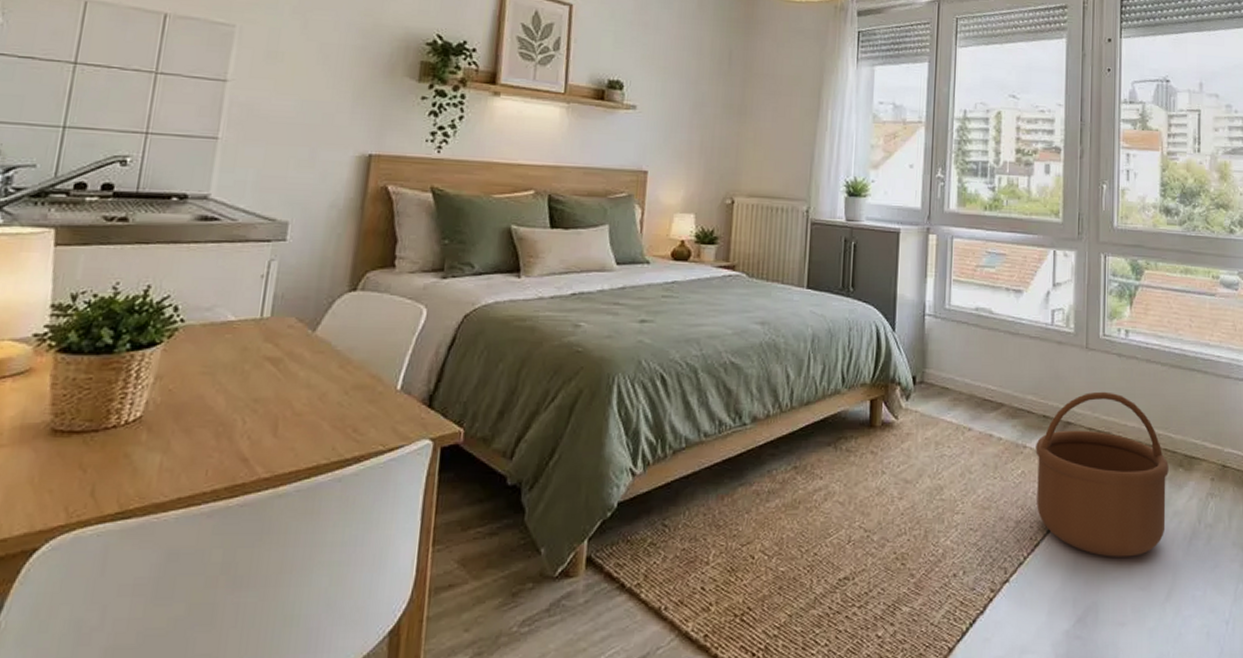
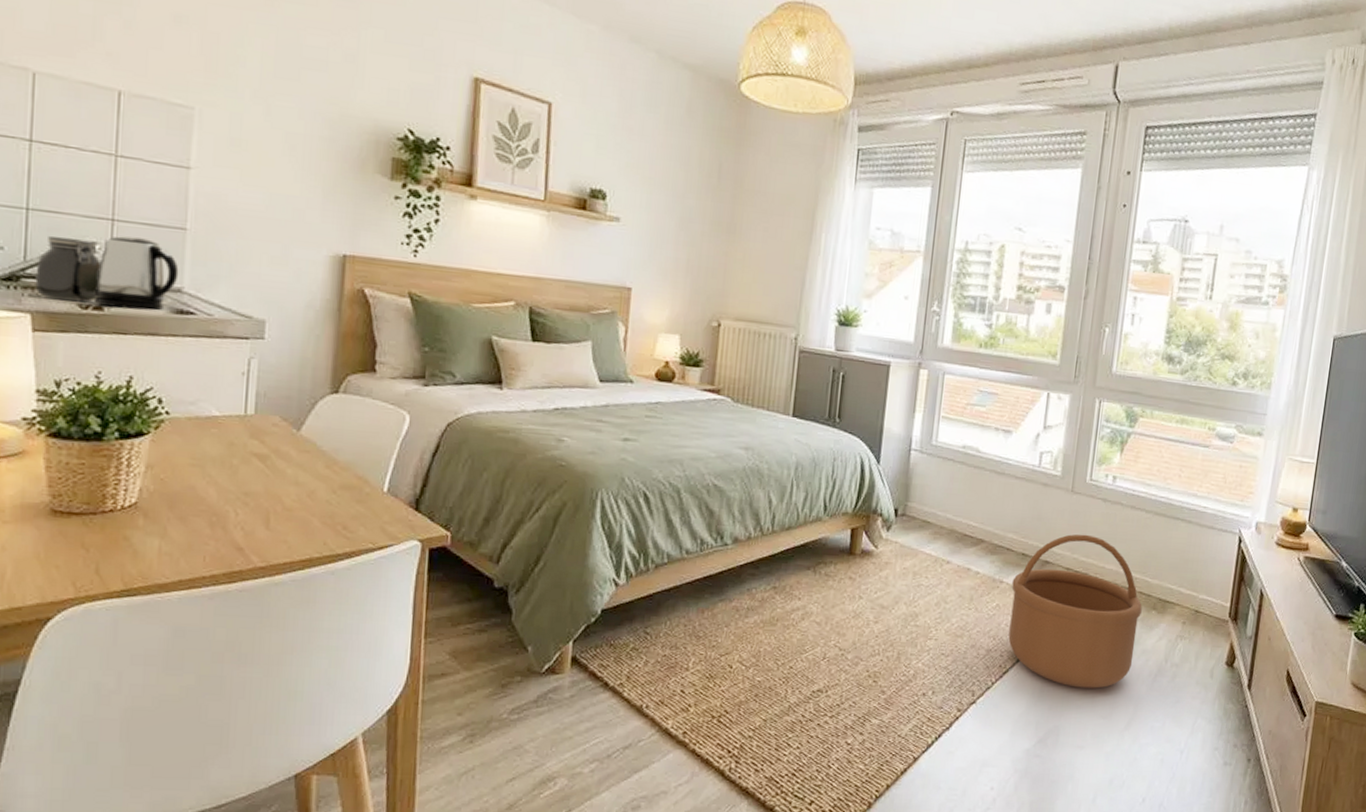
jar: none [62,151,132,214] -> present [35,235,102,303]
kettle: none [120,148,207,218] -> present [95,236,179,310]

